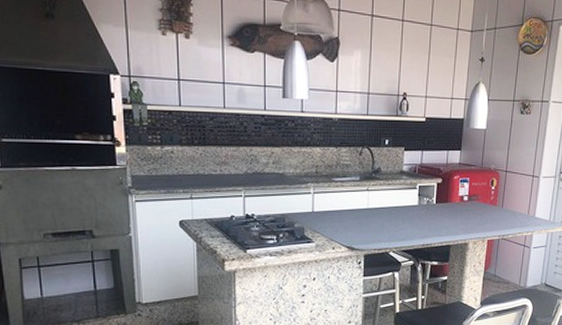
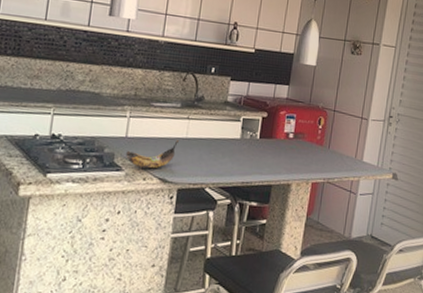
banana: none [315,211,362,239] -> present [126,140,180,169]

